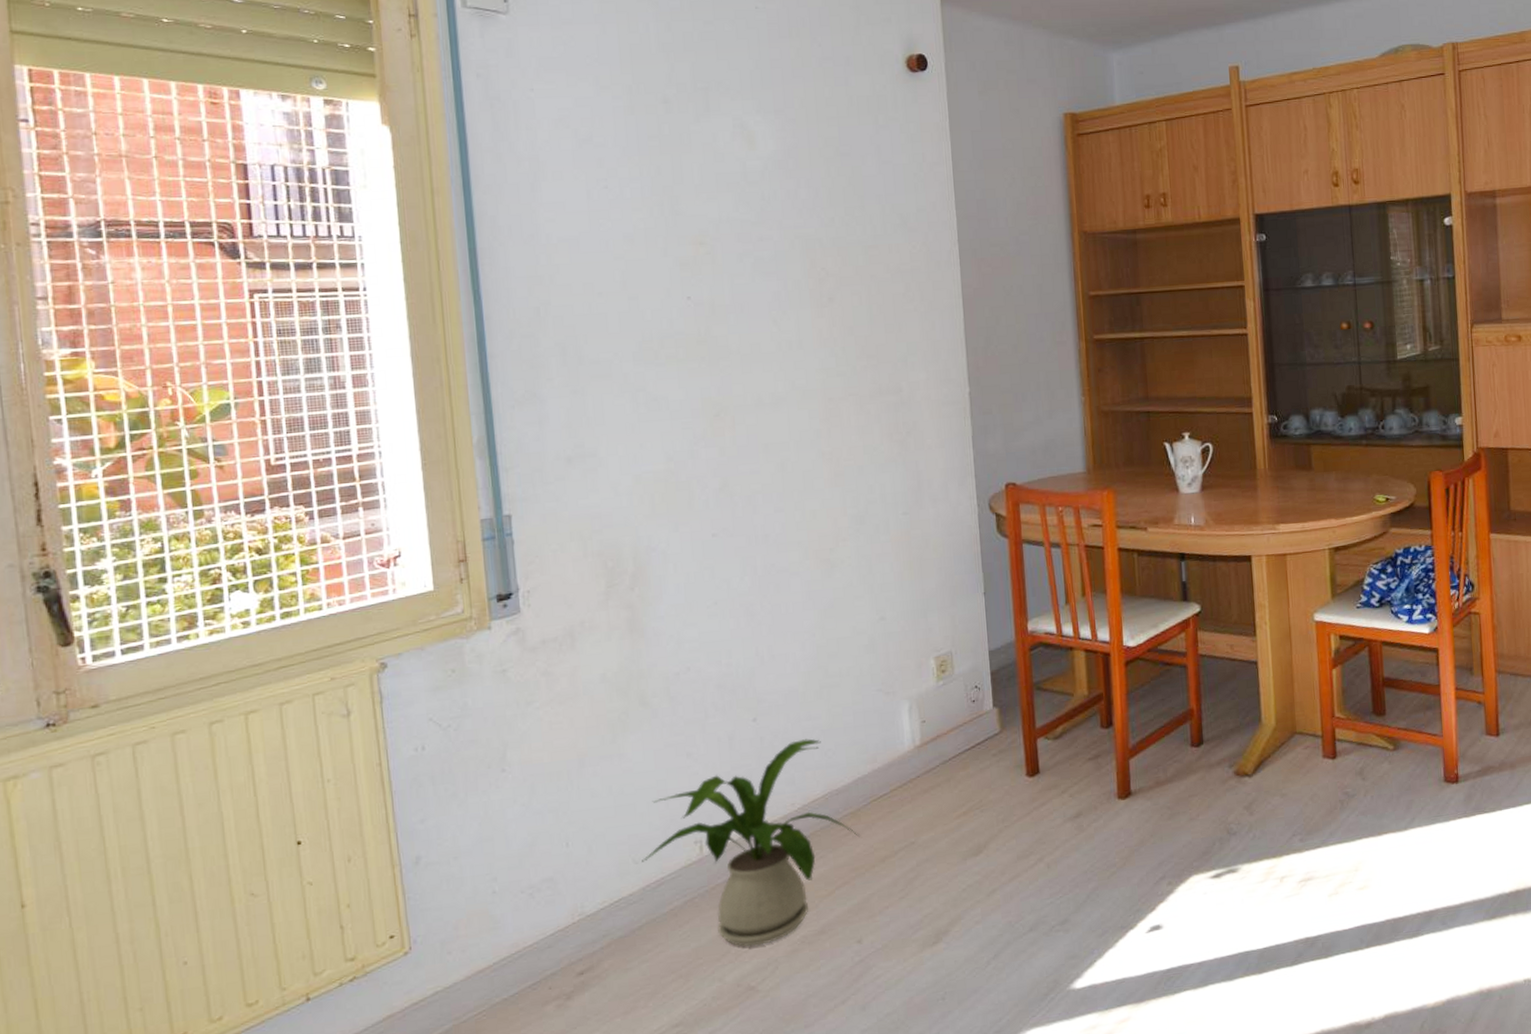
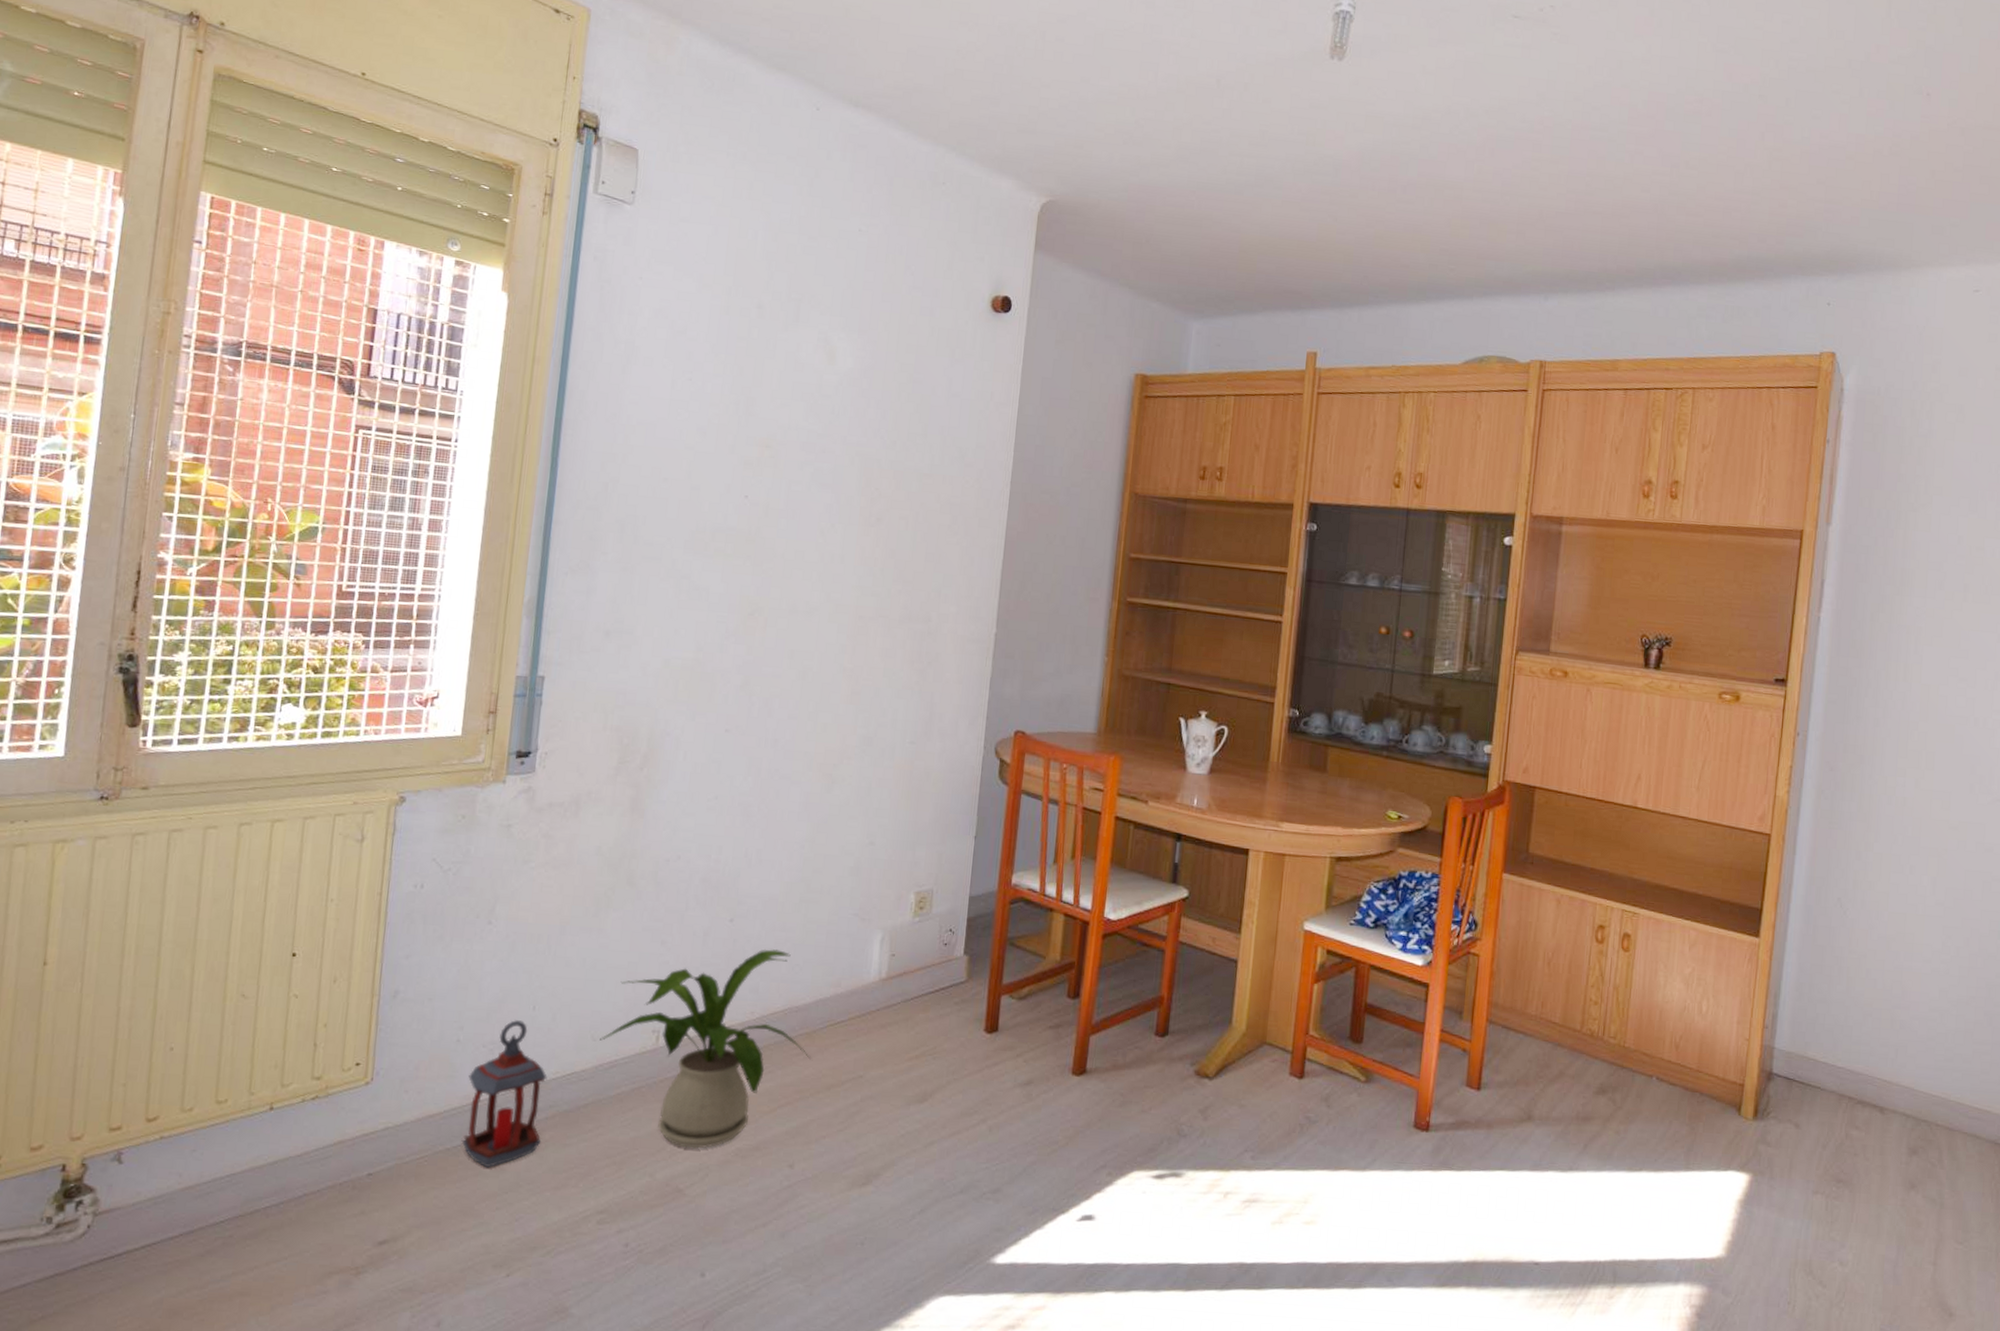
lantern: none [512,859,600,1009] -> present [461,1020,547,1168]

